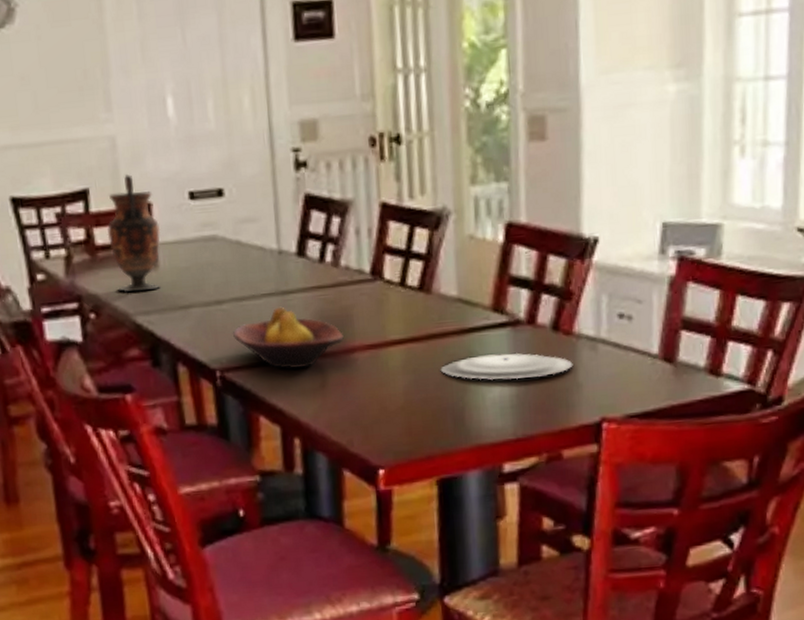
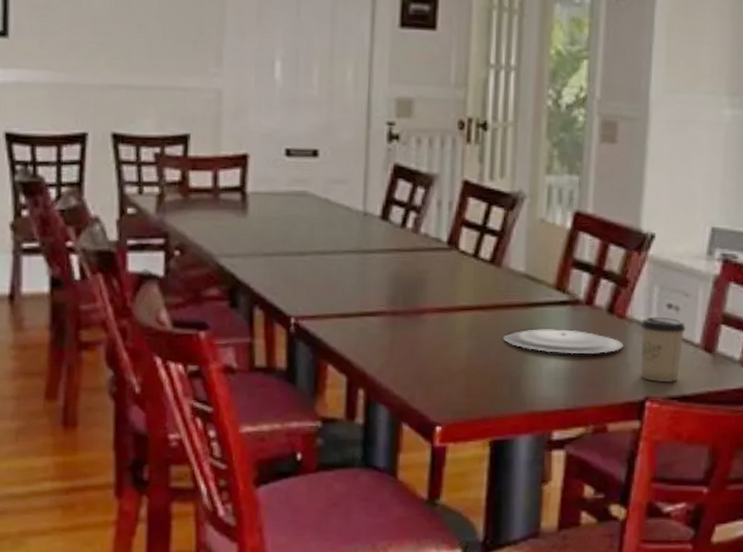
vase: present [107,173,161,293] -> none [202,125,255,236]
fruit bowl: present [232,306,344,370] -> none [311,264,416,324]
cup: none [590,328,641,400] -> present [640,316,685,382]

